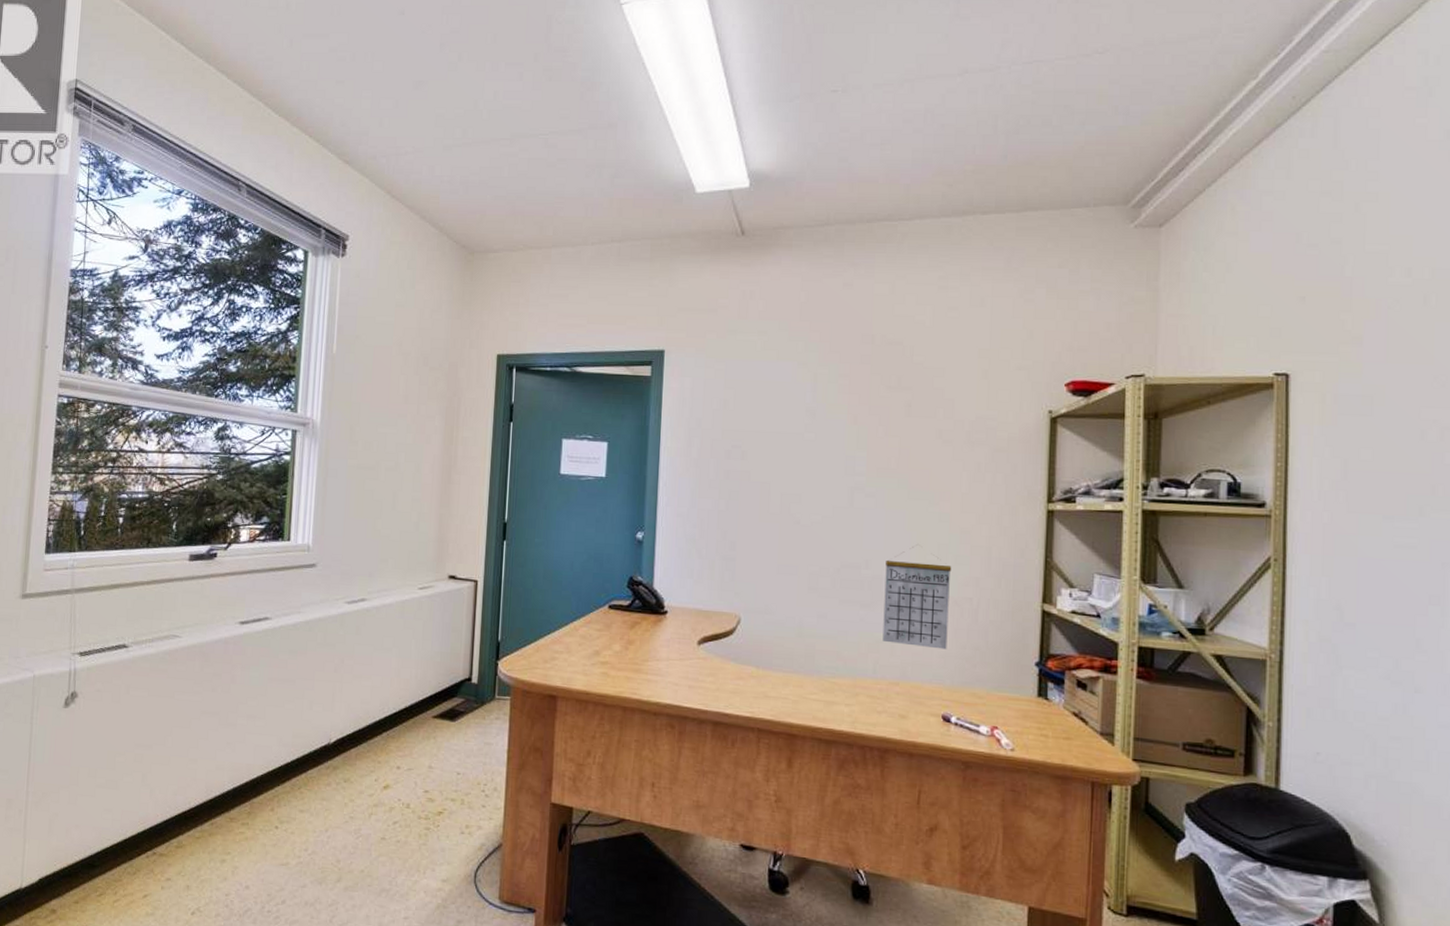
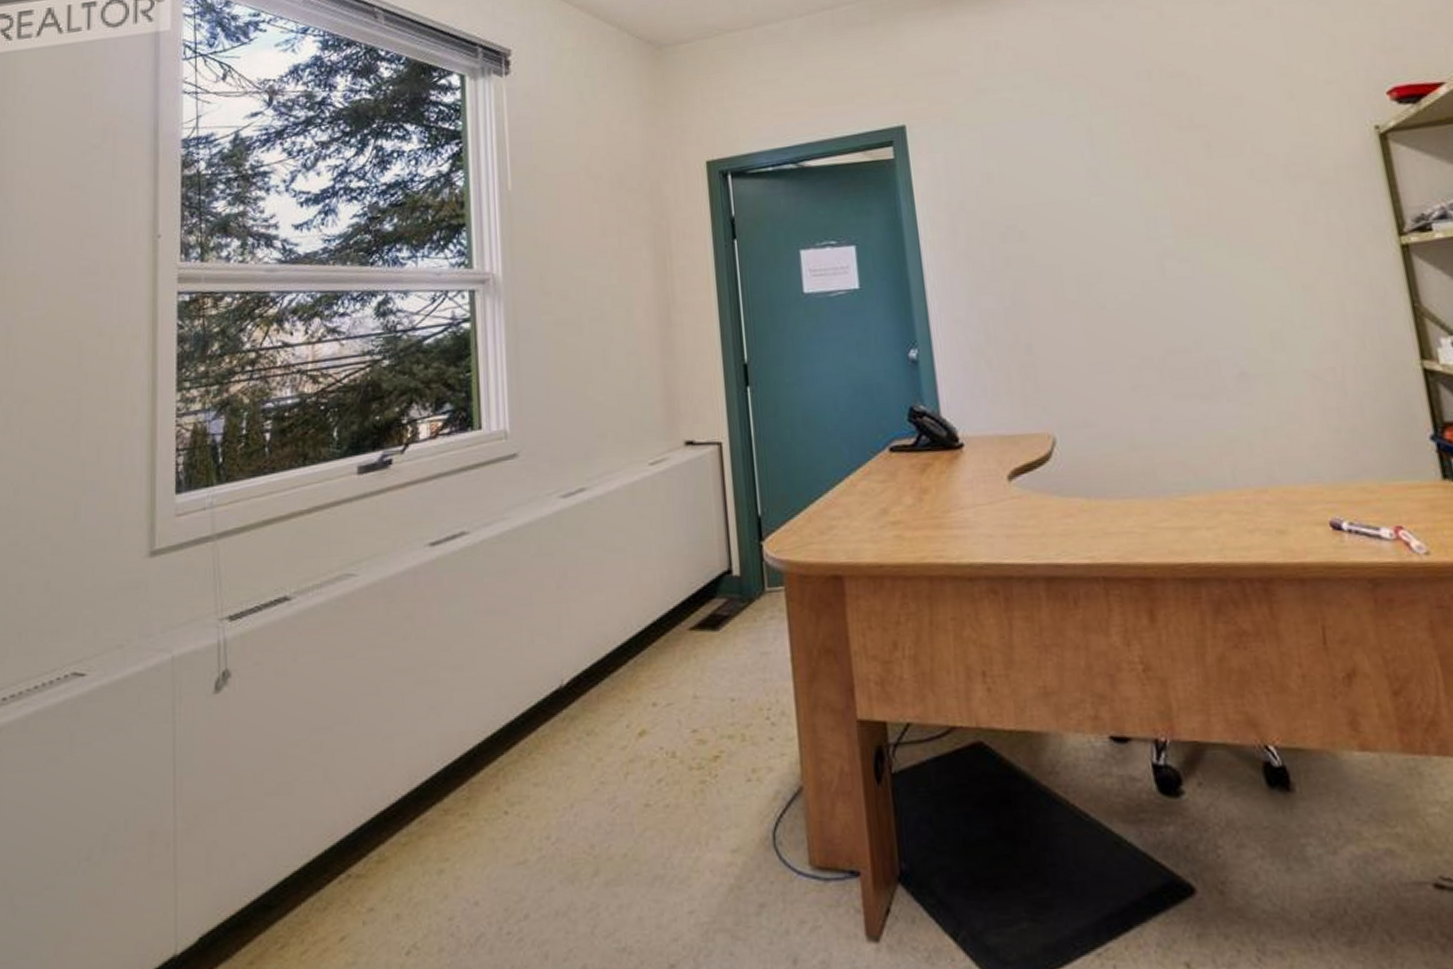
calendar: present [882,547,952,650] -> none [1219,315,1318,440]

